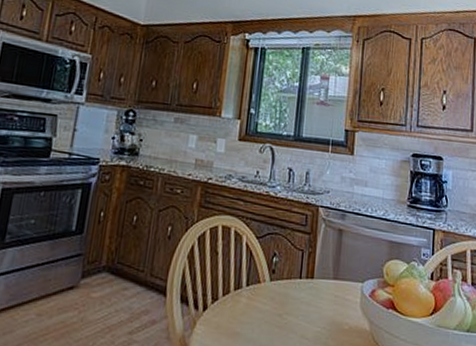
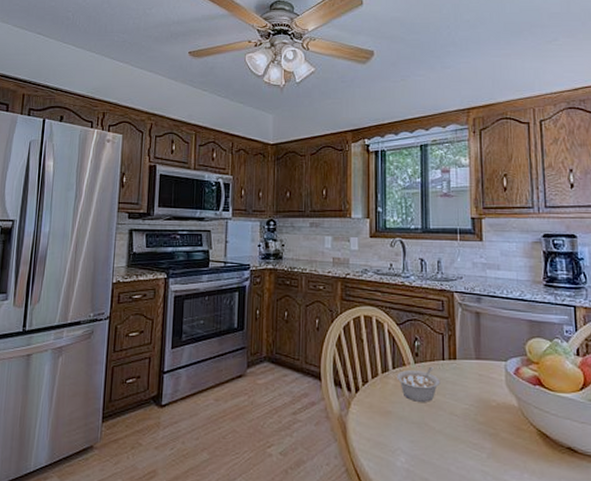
legume: none [250,286,295,324] -> present [397,367,440,402]

